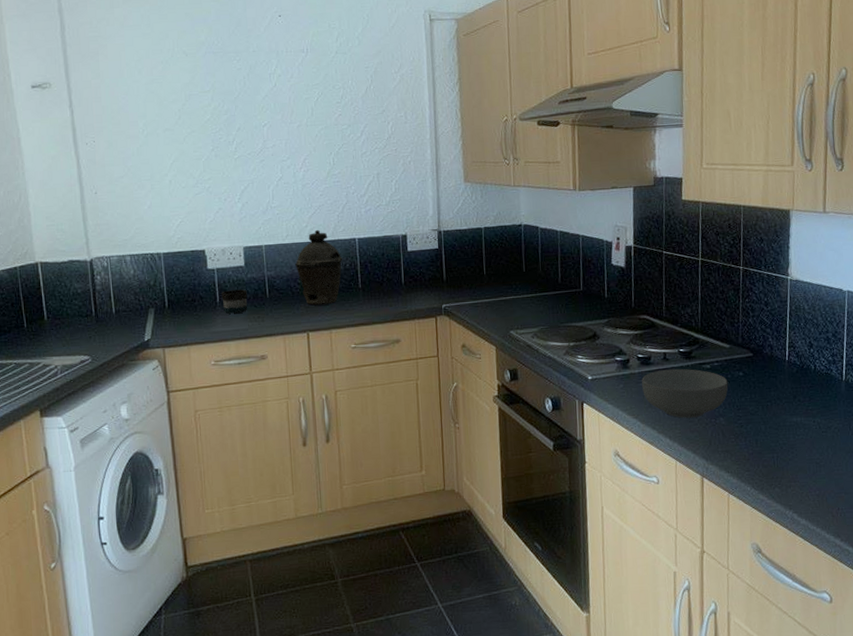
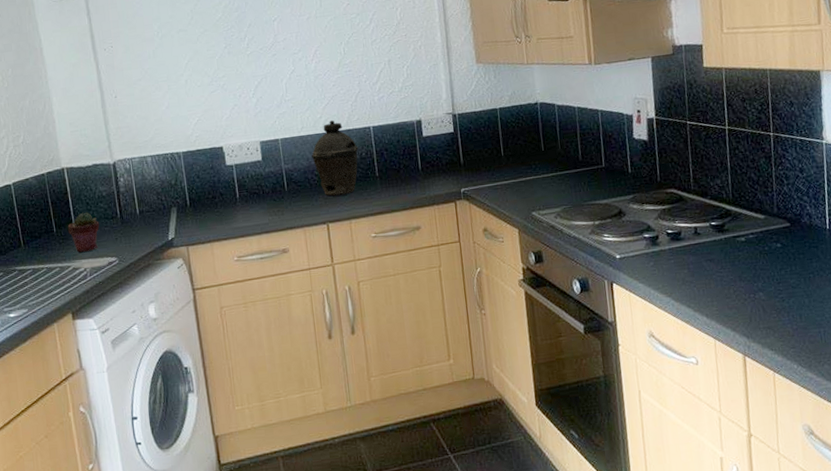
potted succulent: none [39,308,73,349] -> present [67,212,99,252]
mug: present [221,289,248,314] -> none [241,184,268,209]
cereal bowl: present [642,368,728,418] -> none [673,242,766,295]

